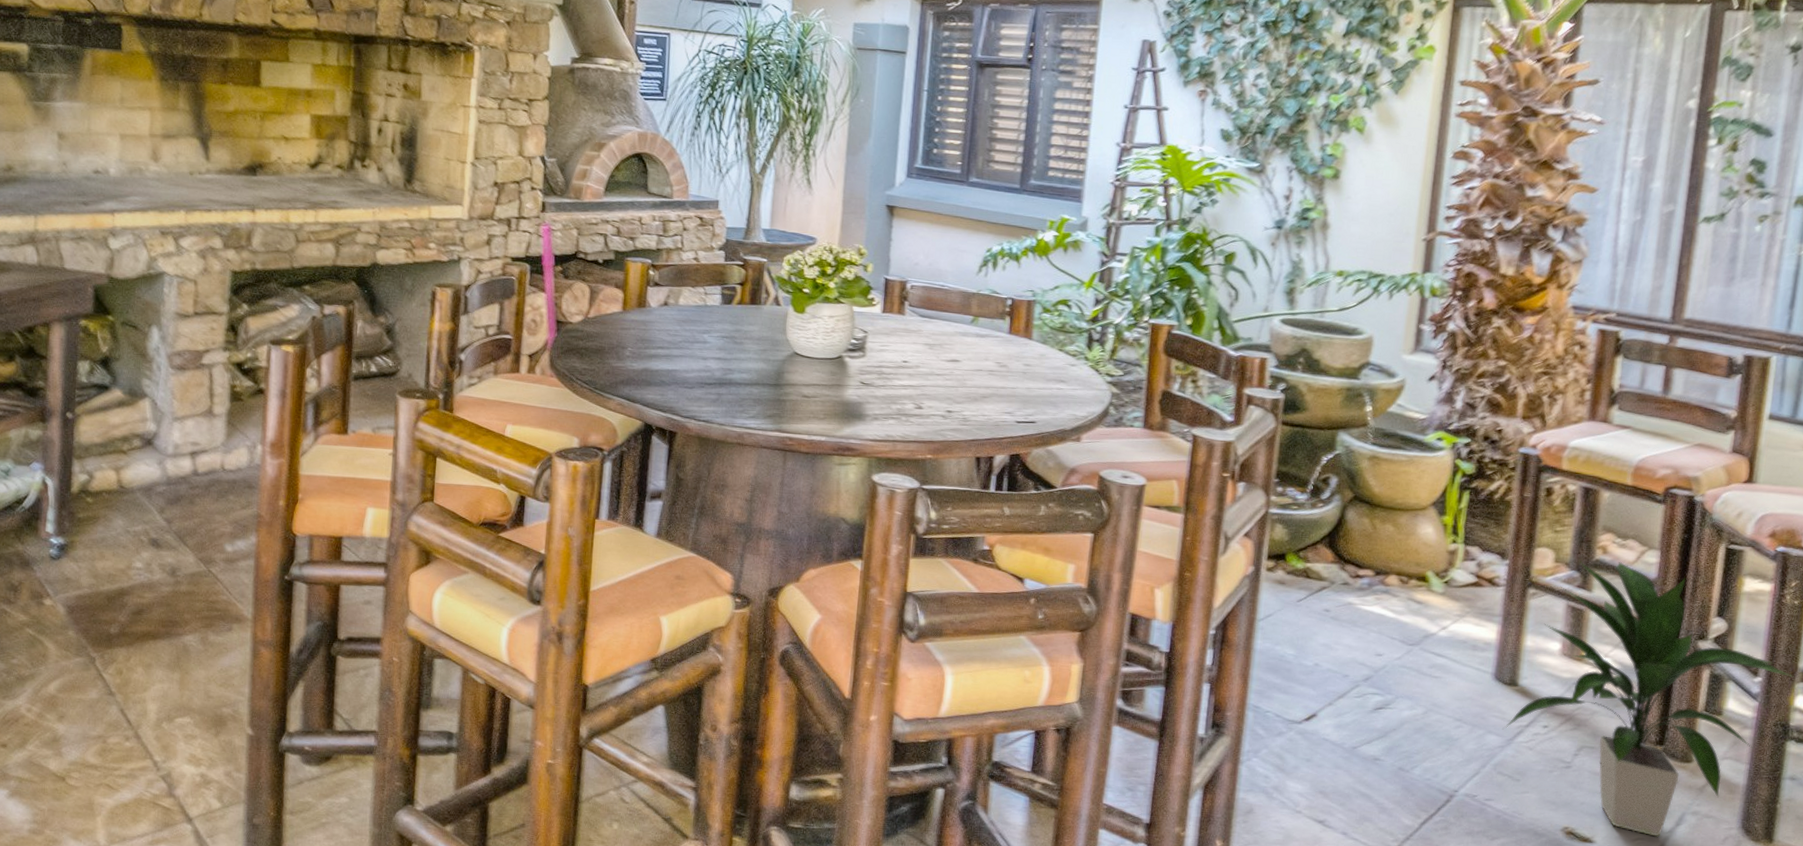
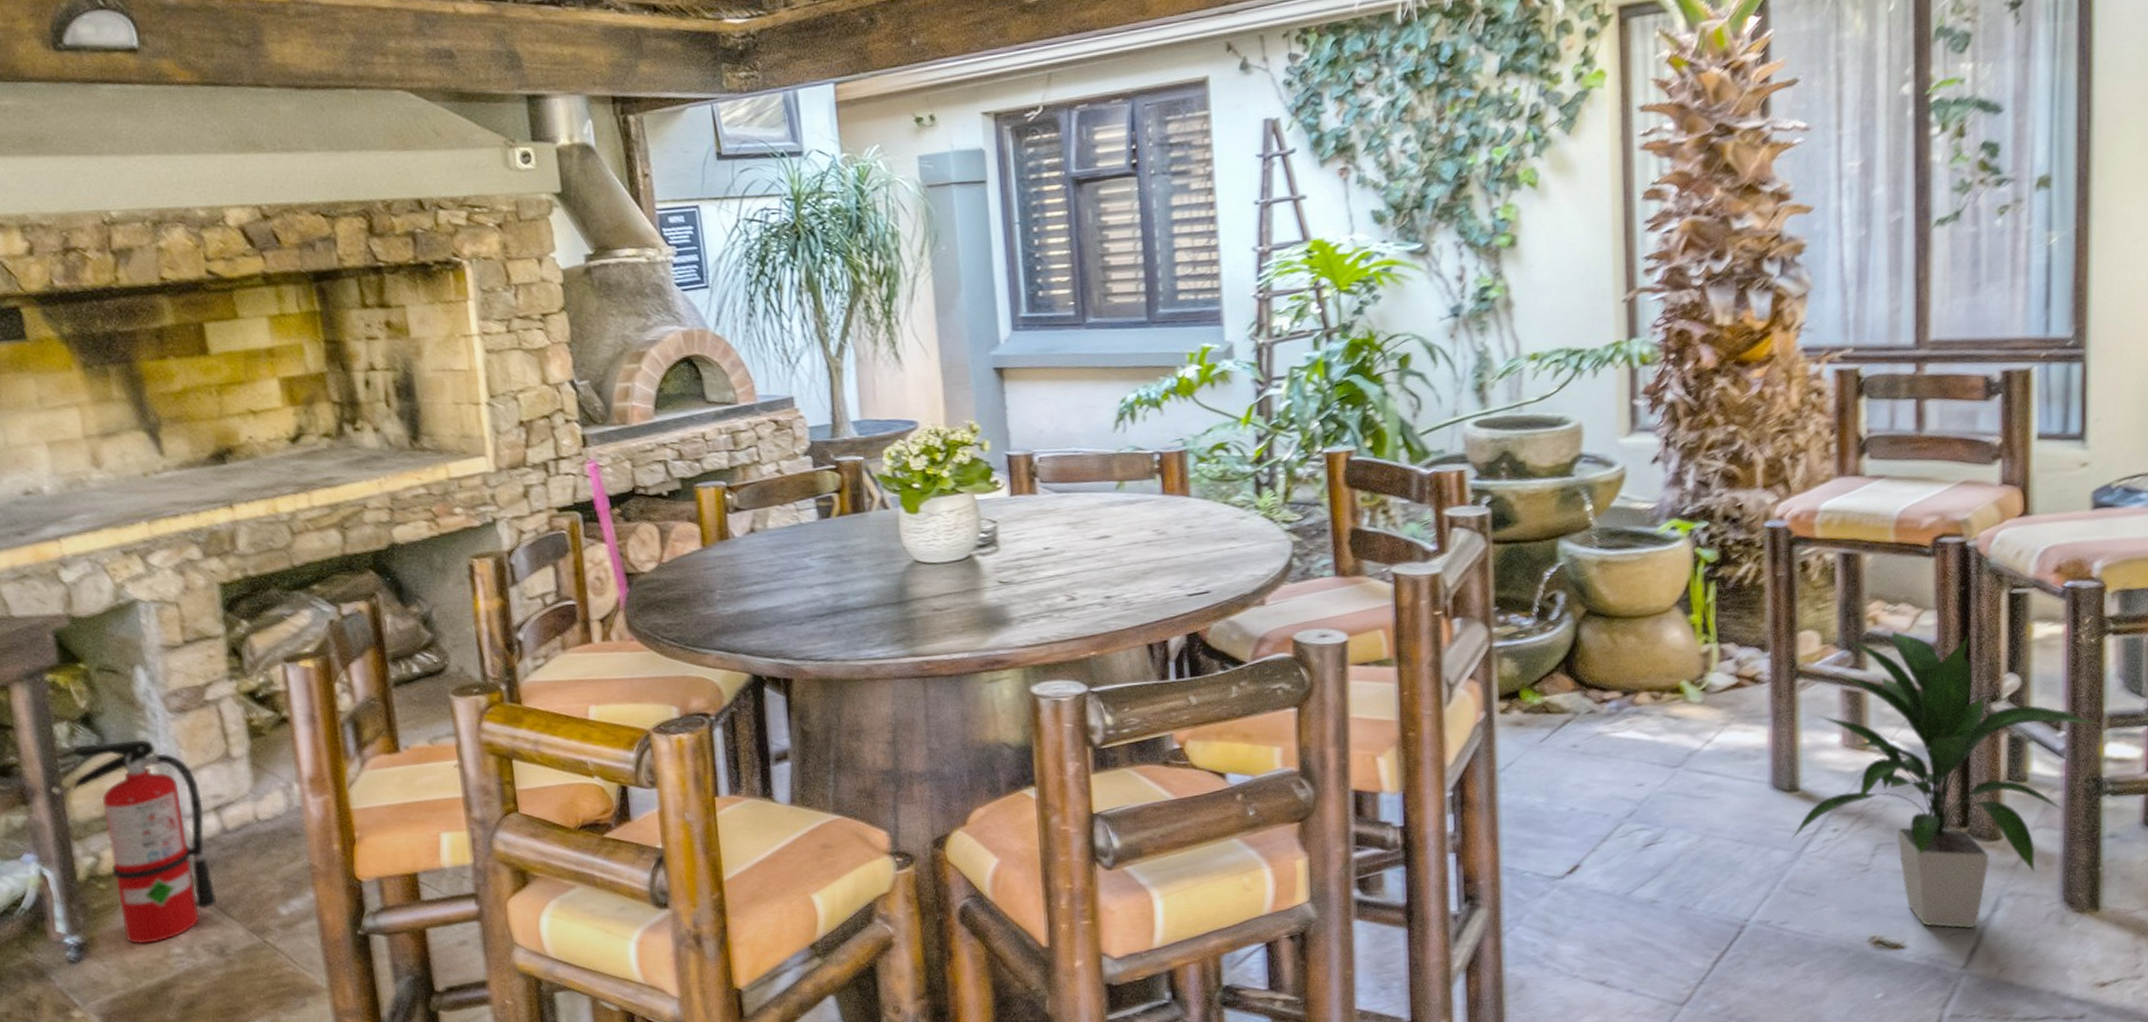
fire extinguisher: none [83,383,183,555] -> present [73,739,217,944]

